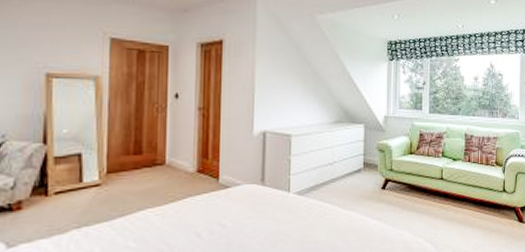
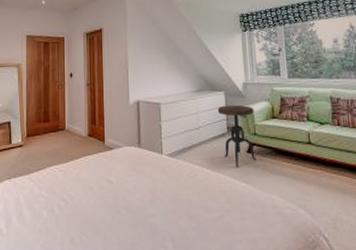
side table: none [355,139,393,204] -> present [217,105,257,167]

